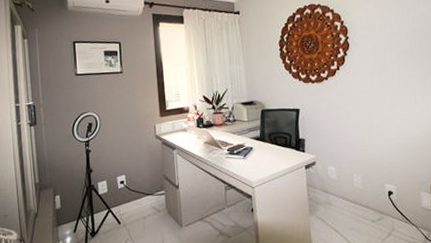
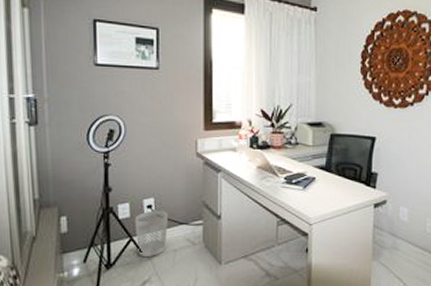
wastebasket: none [111,185,138,224] -> present [134,211,169,256]

